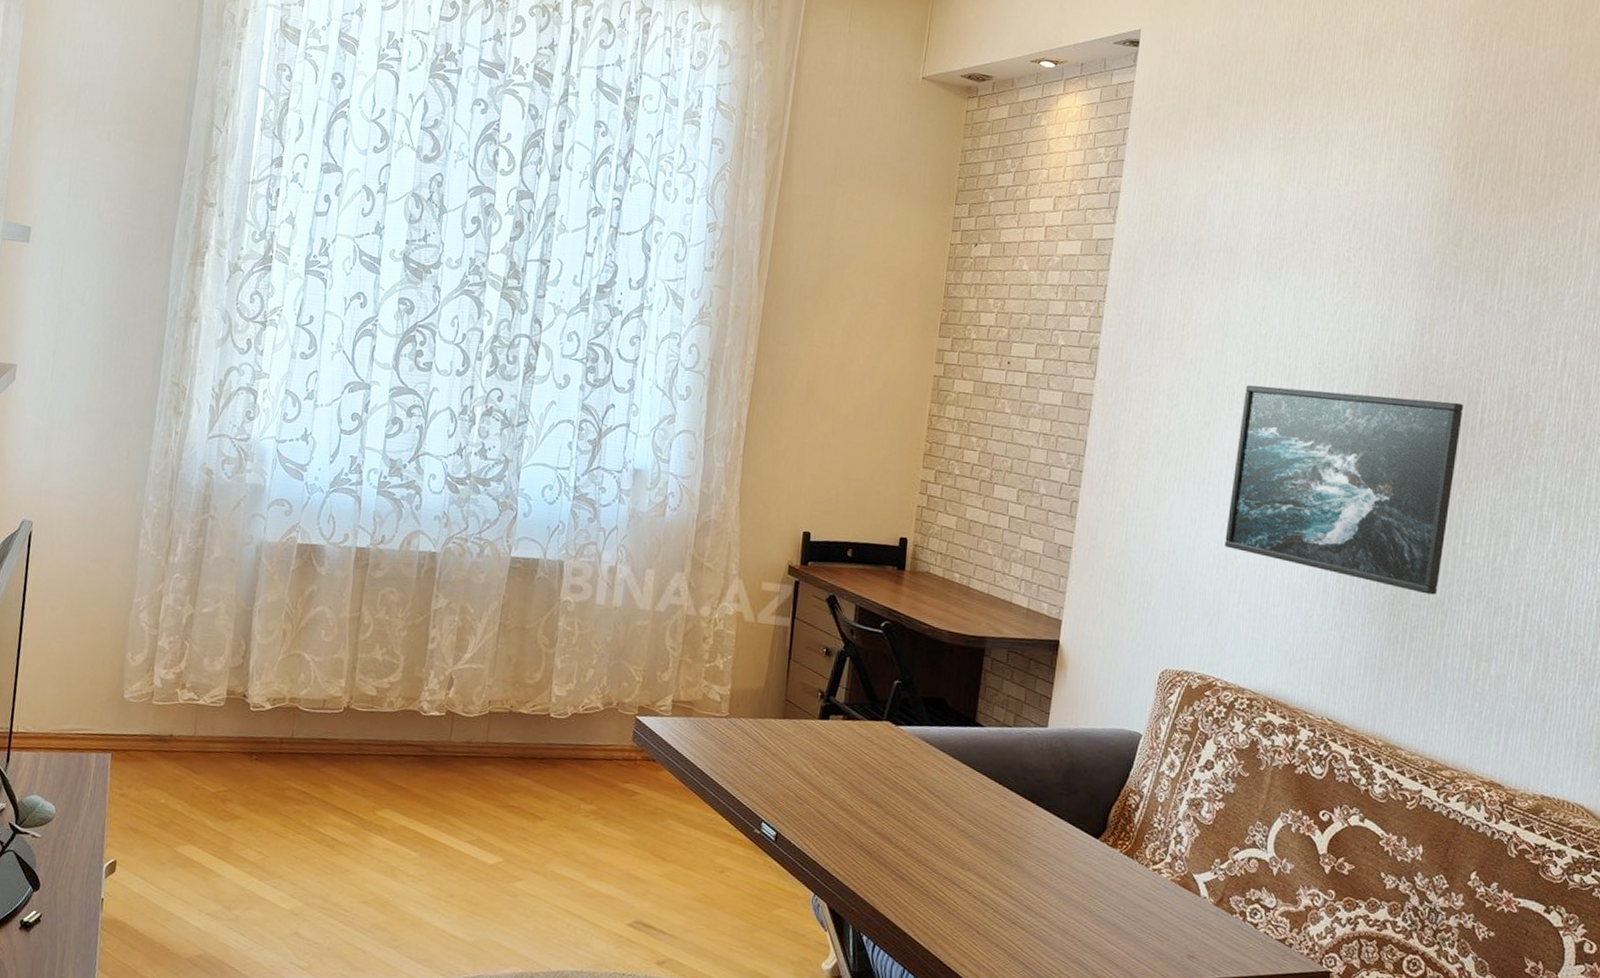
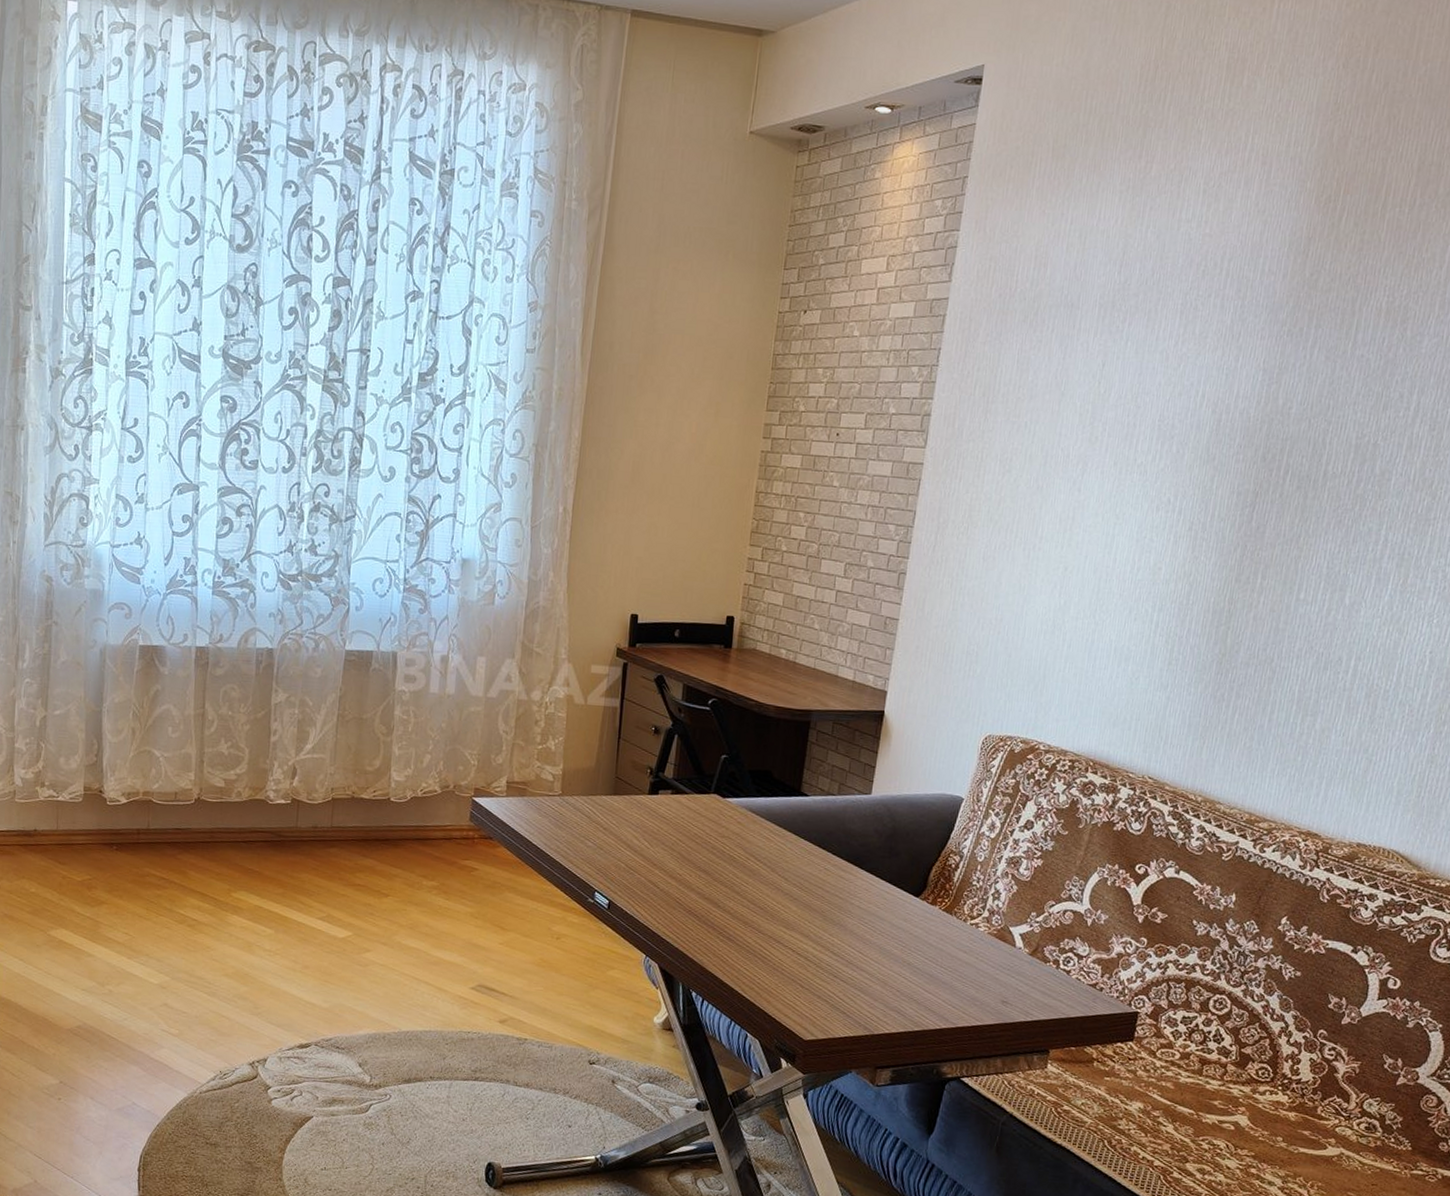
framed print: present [1224,385,1464,595] -> none [1053,446,1308,652]

